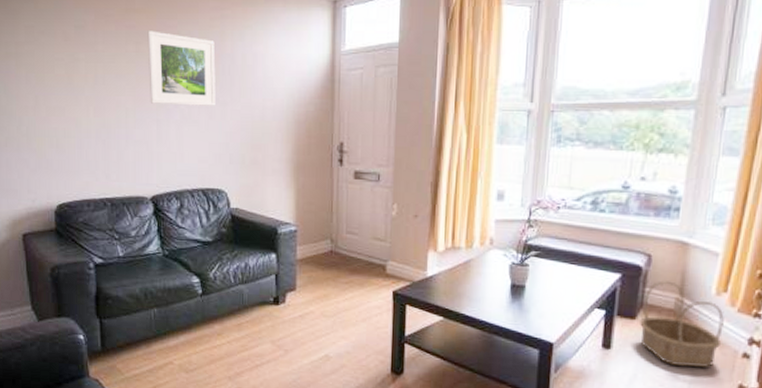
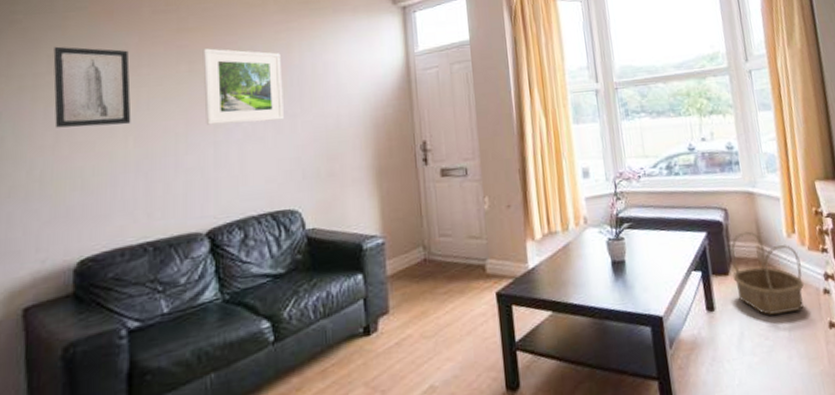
wall art: none [29,18,91,96] -> present [53,46,131,128]

